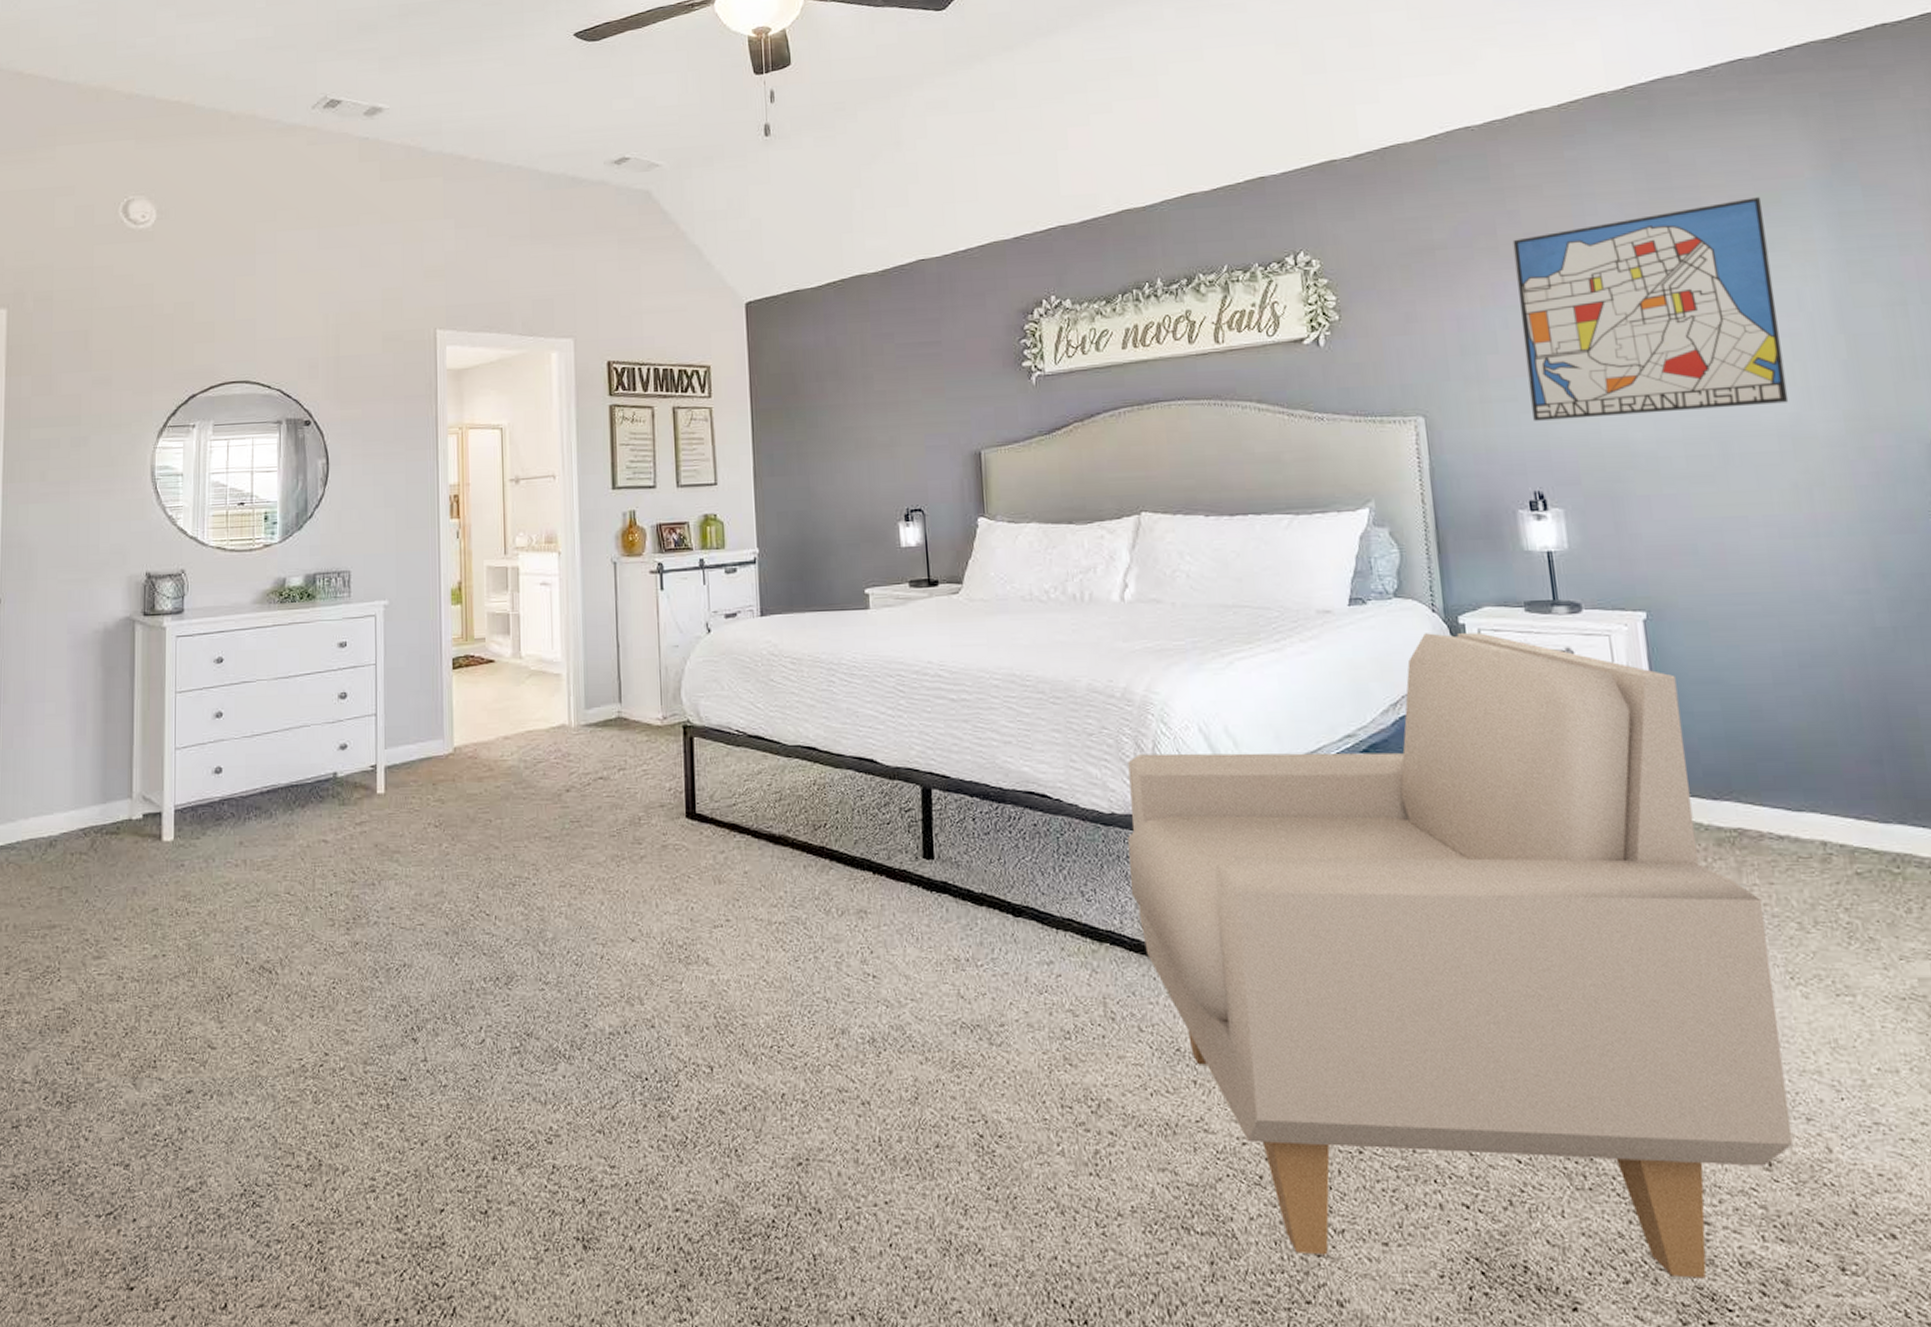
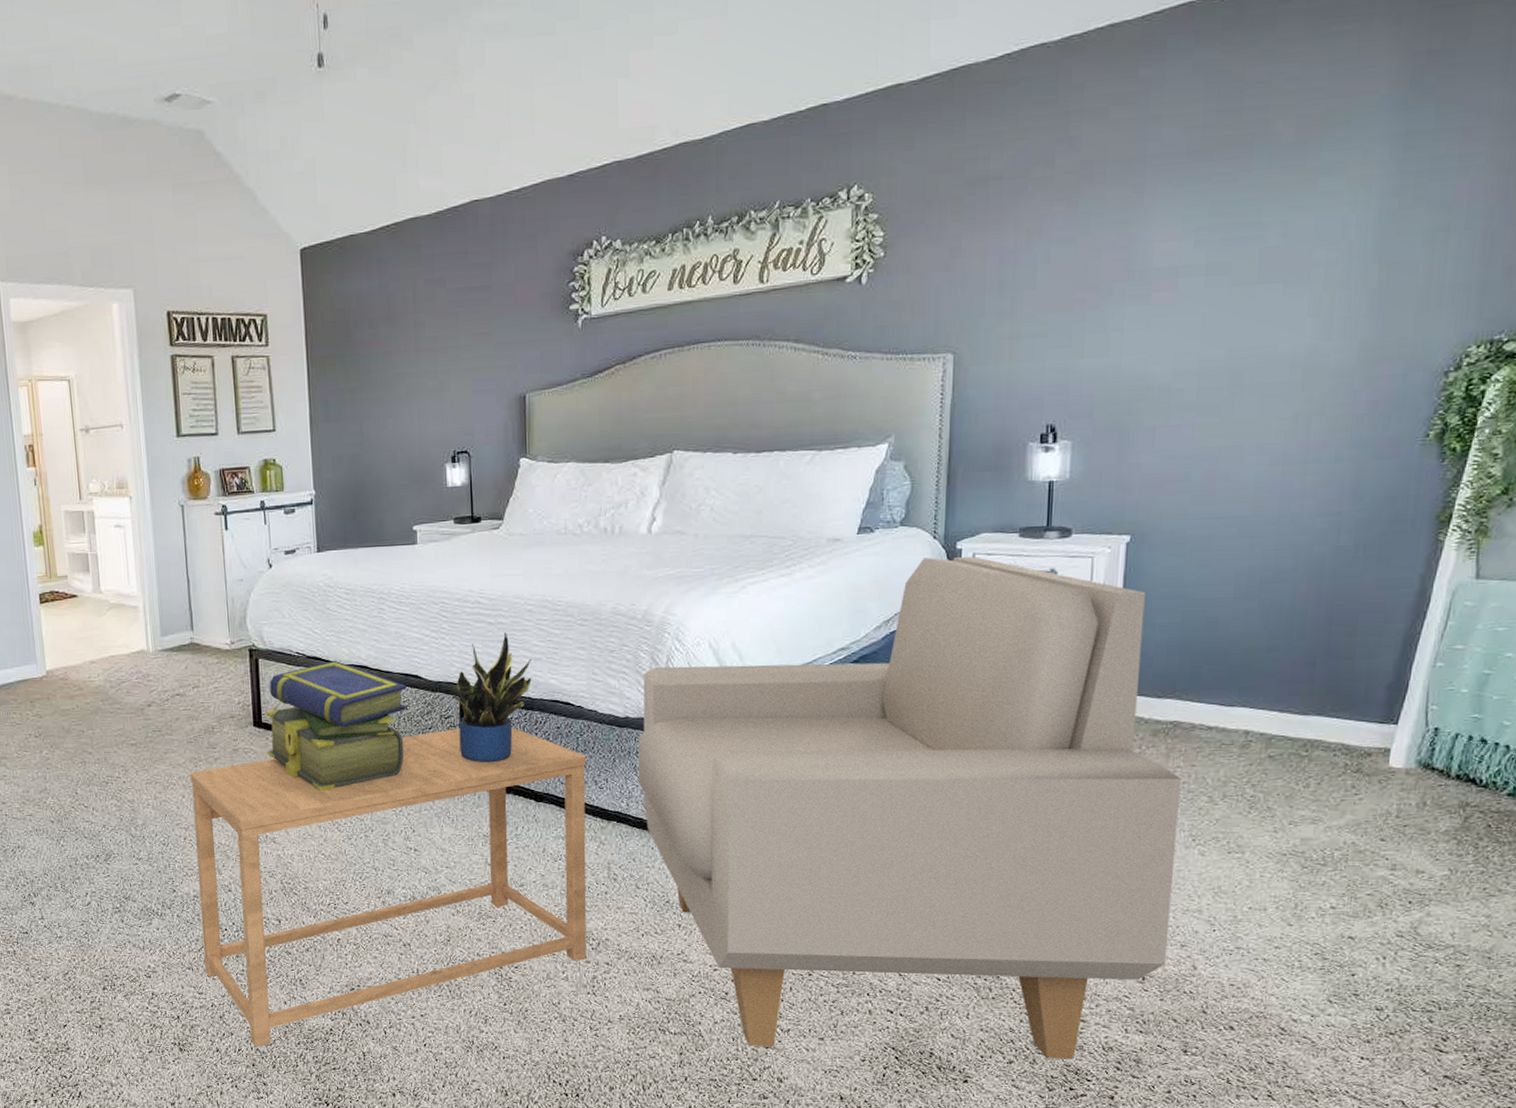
side table: none [611,823,1086,1245] -> present [190,726,587,1047]
stack of books: none [700,741,861,900] -> present [265,661,407,792]
potted plant: none [911,711,1002,866] -> present [451,632,532,762]
wall art: present [1512,197,1789,421] -> none [1058,117,1331,356]

